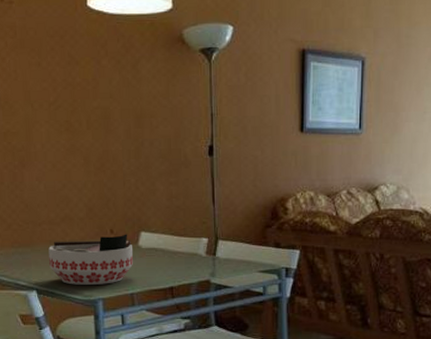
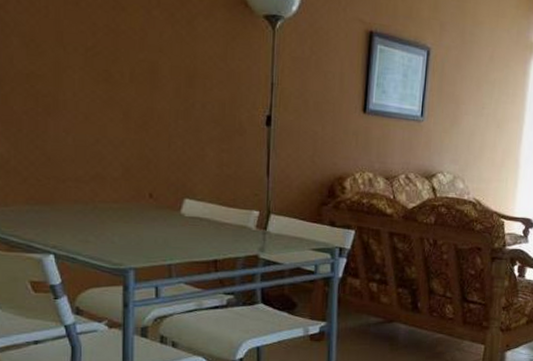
bowl: present [48,234,133,285] -> none [72,199,174,253]

